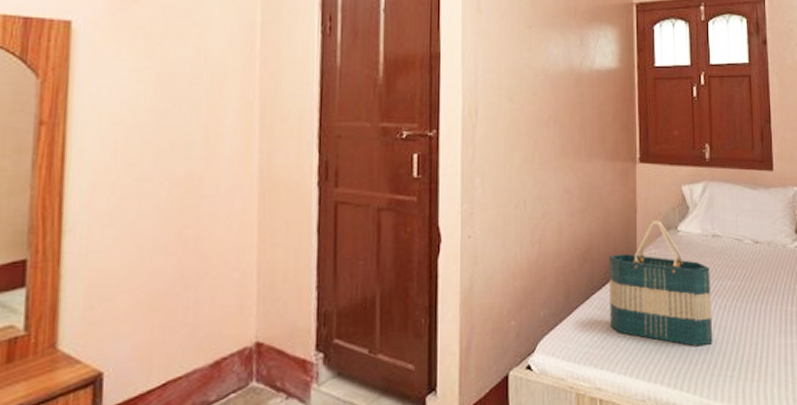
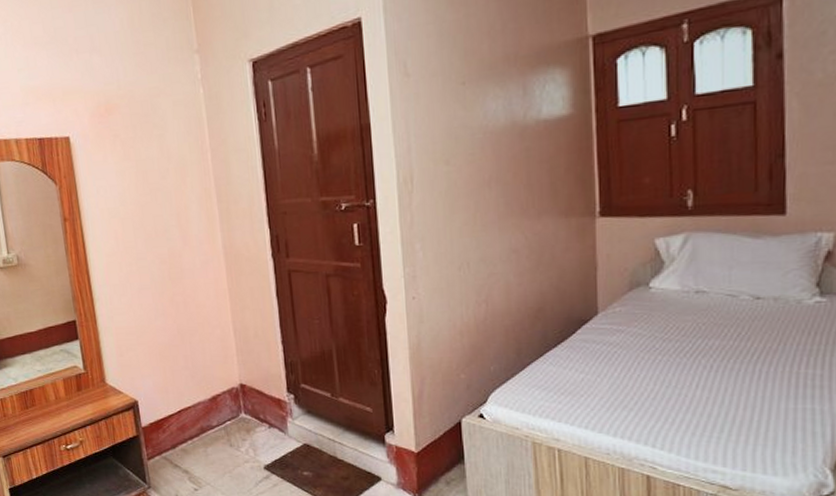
tote bag: present [609,221,713,347] -> none [565,278,695,406]

